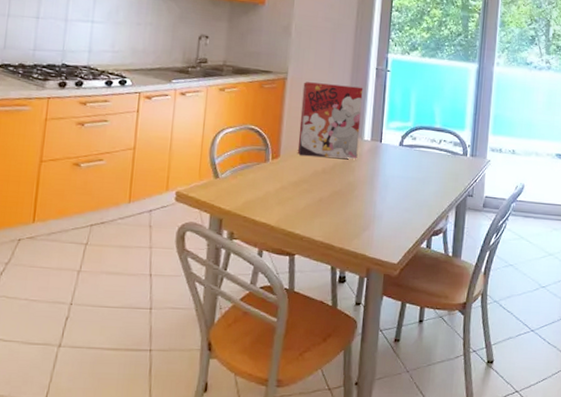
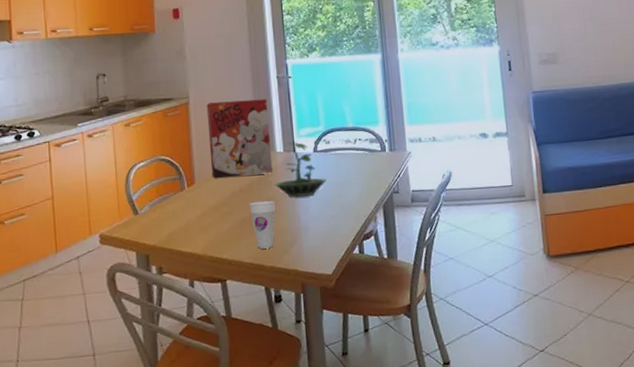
cup: none [328,183,355,230] -> present [249,200,275,249]
terrarium: none [356,132,408,186] -> present [274,141,327,197]

